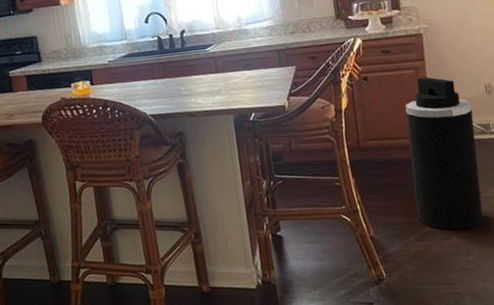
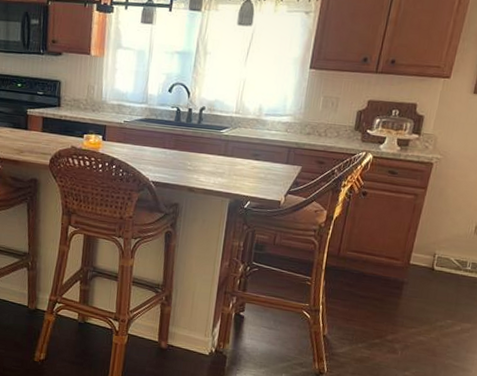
trash can: present [405,77,483,231] -> none [371,204,457,350]

